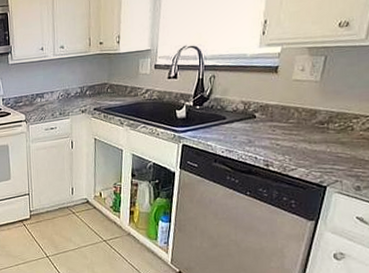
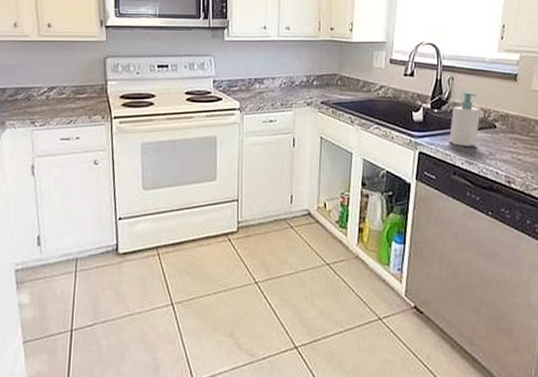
soap bottle: none [211,87,241,137] -> present [449,92,481,146]

